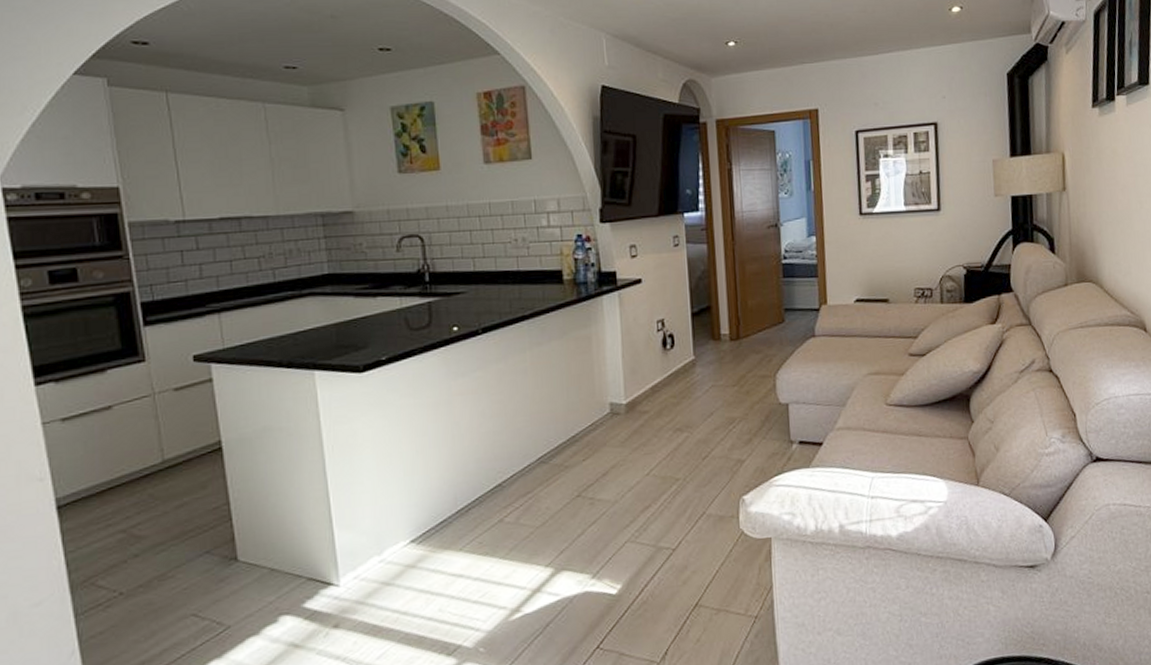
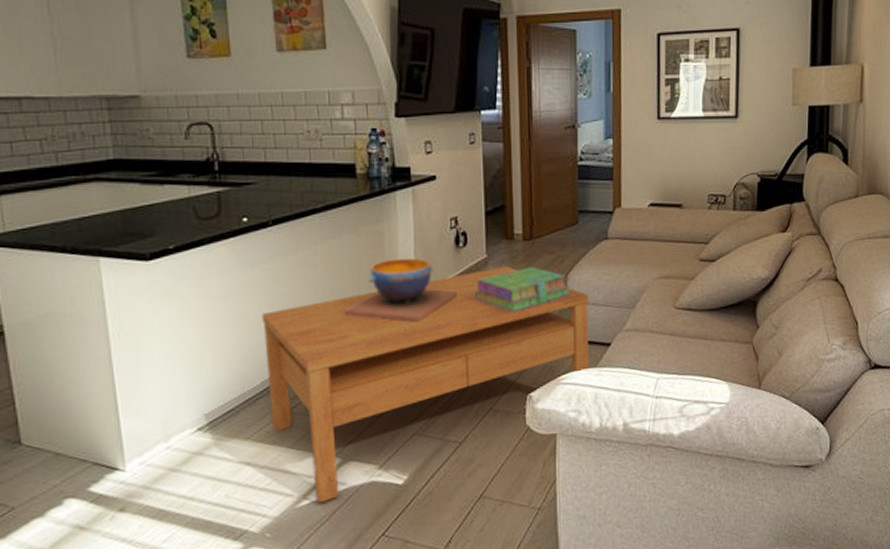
coffee table: none [473,367,801,616] -> present [262,266,589,504]
decorative bowl: none [554,361,667,428] -> present [344,257,459,323]
stack of books: none [684,366,779,414] -> present [475,266,570,313]

